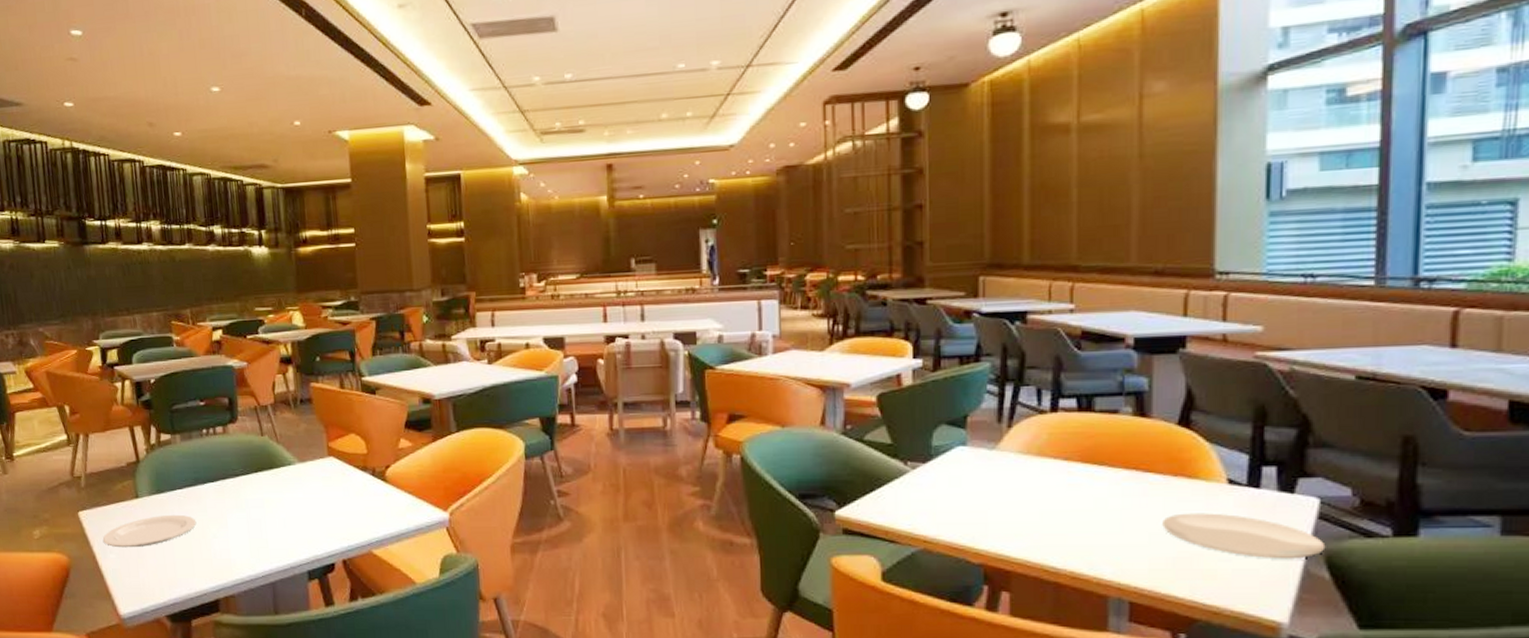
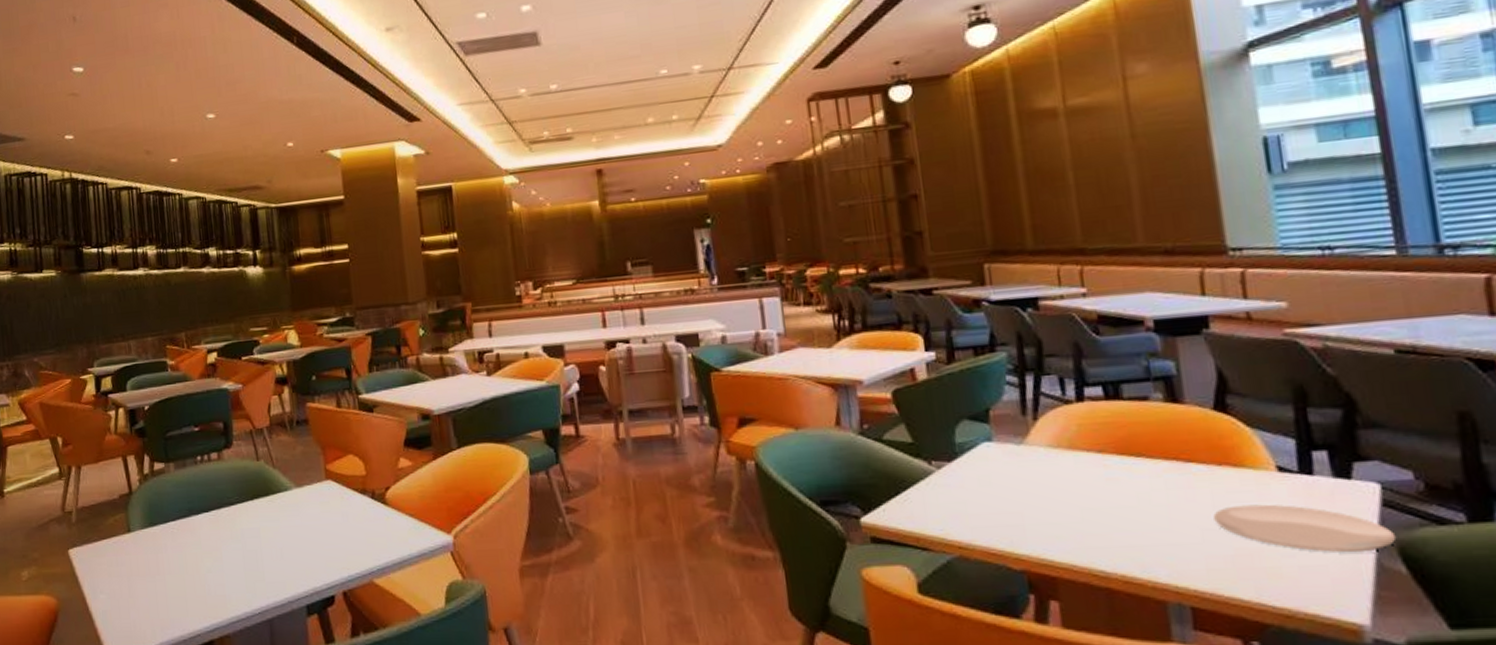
plate: present [102,514,197,548] -> none [93,548,190,587]

